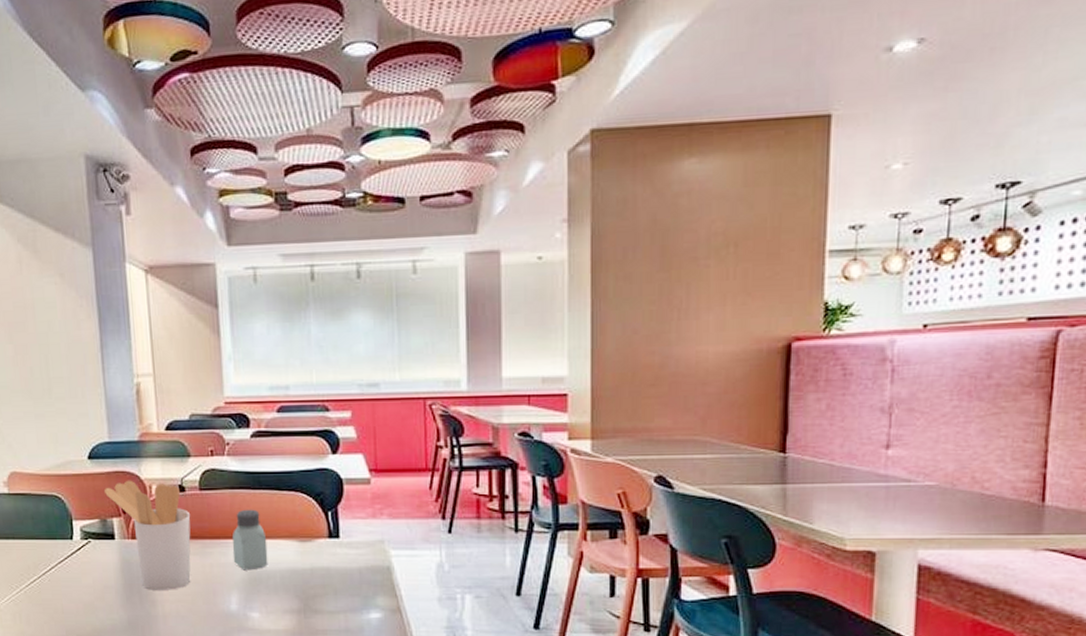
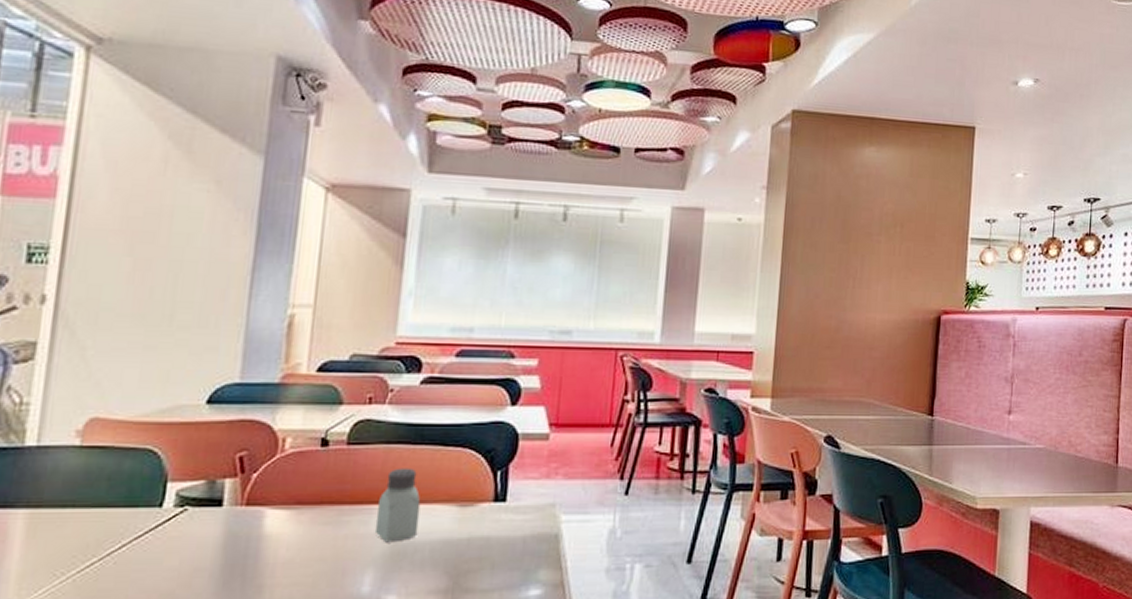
utensil holder: present [103,480,191,590] -> none [219,431,331,572]

